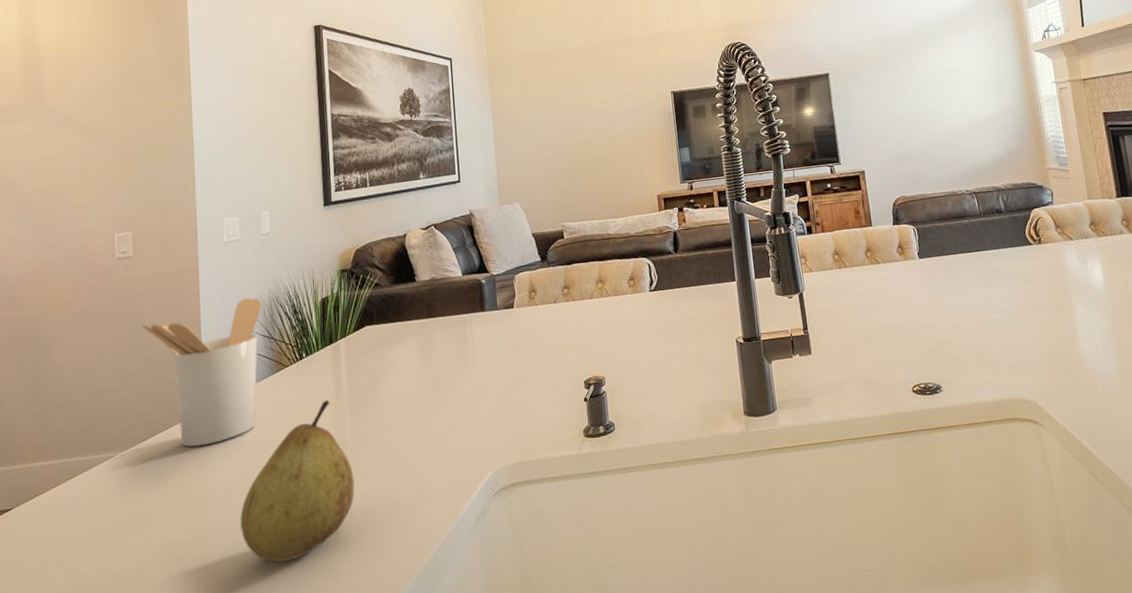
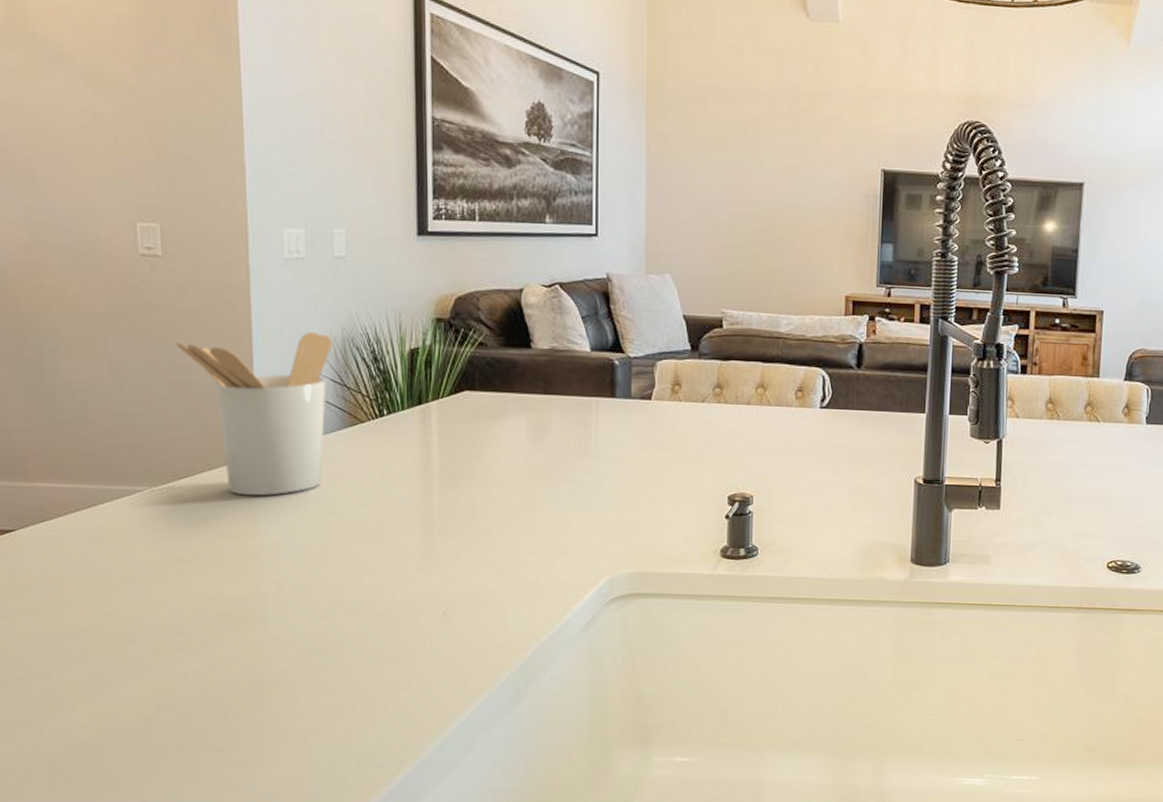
fruit: present [240,400,355,563] -> none [301,468,442,637]

